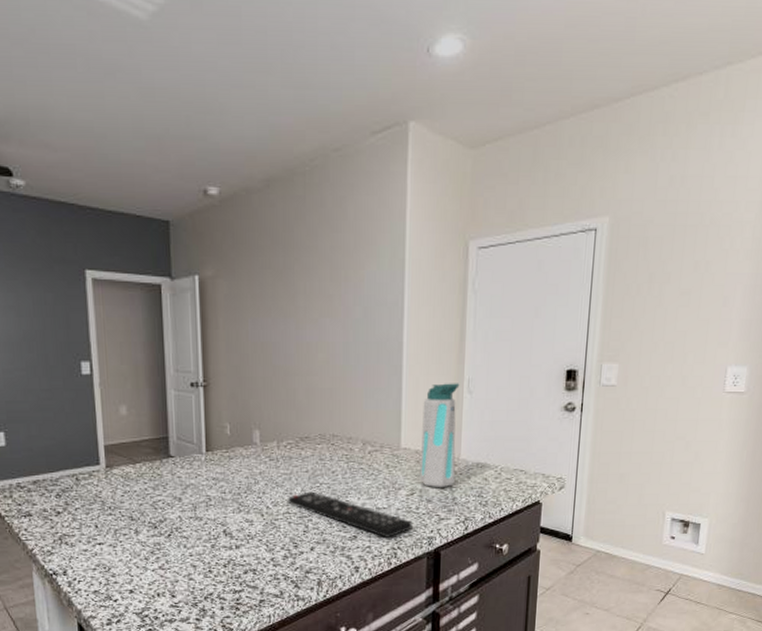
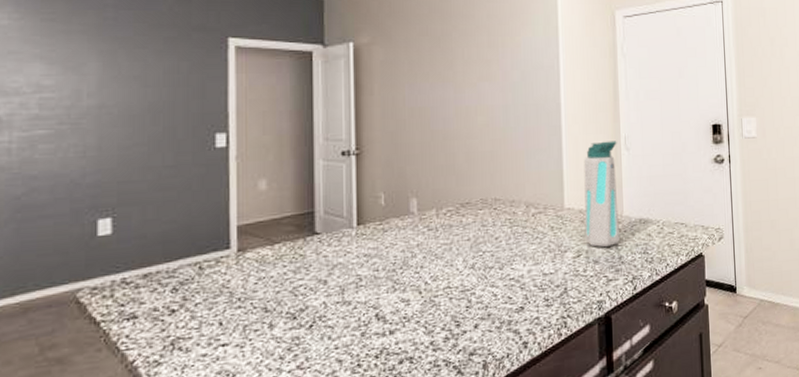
remote control: present [287,491,413,539] -> none [447,261,581,307]

